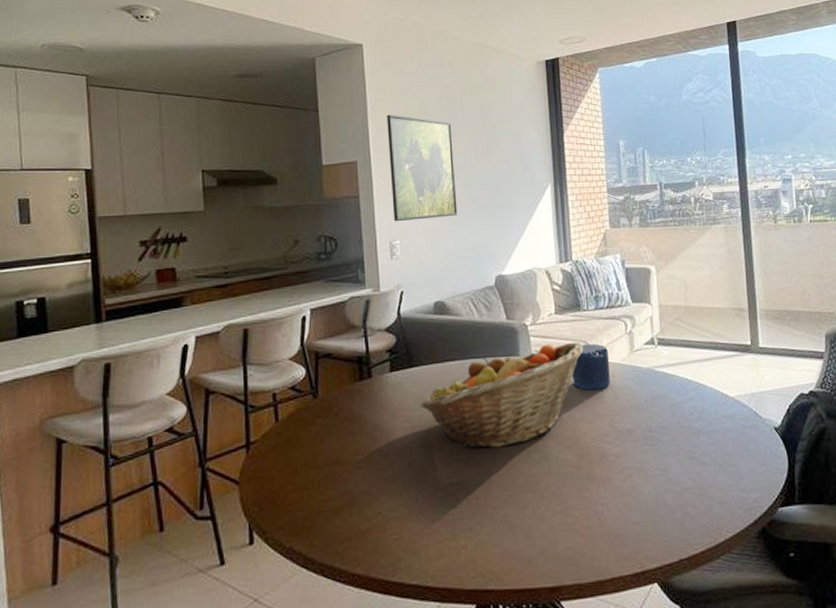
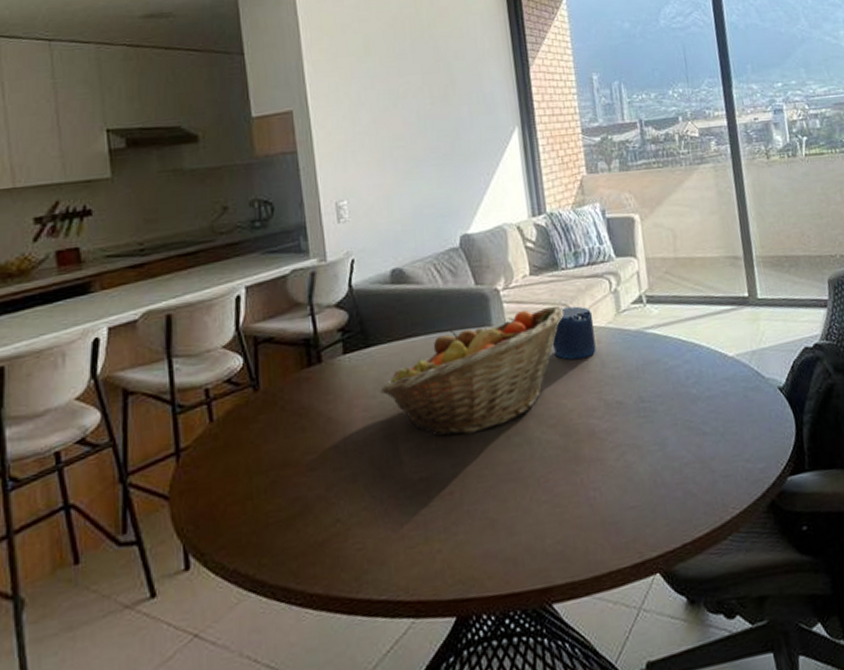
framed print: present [387,114,458,222] -> none [325,54,413,180]

